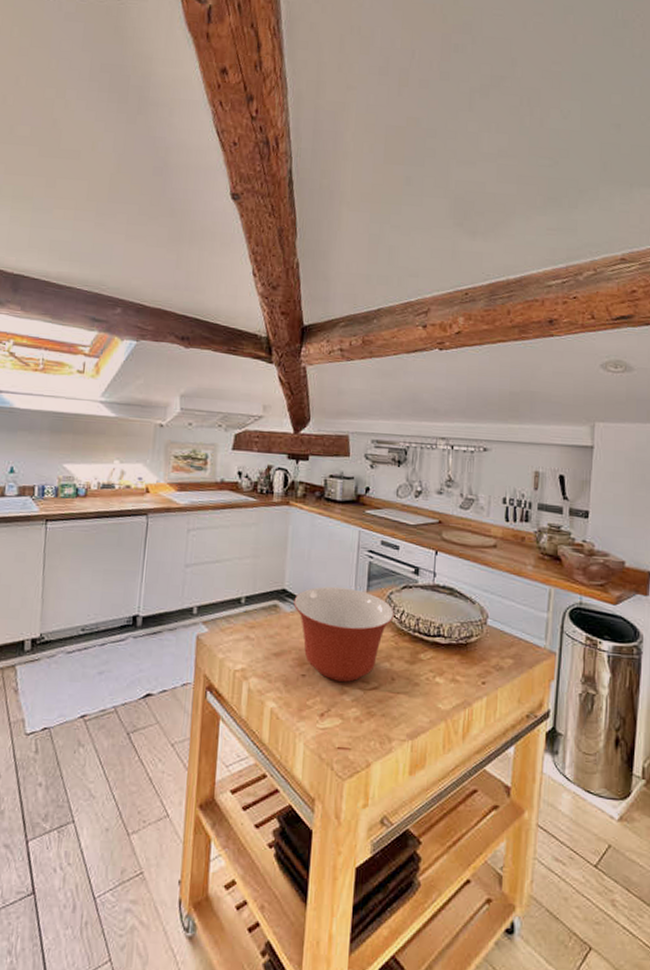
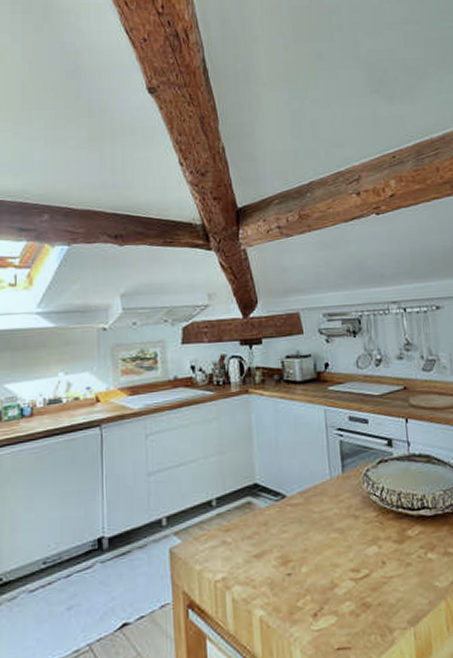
mixing bowl: present [293,586,395,682] -> none [267,472,375,575]

